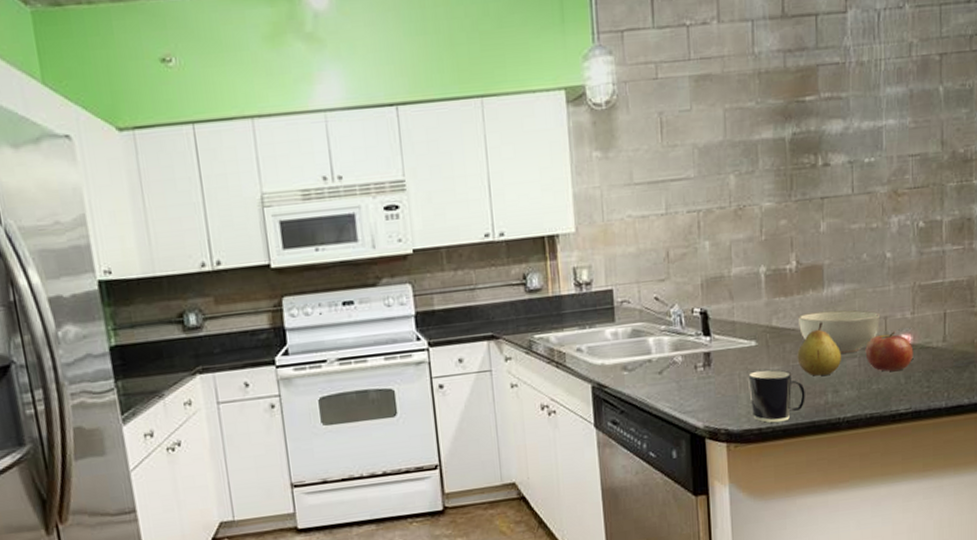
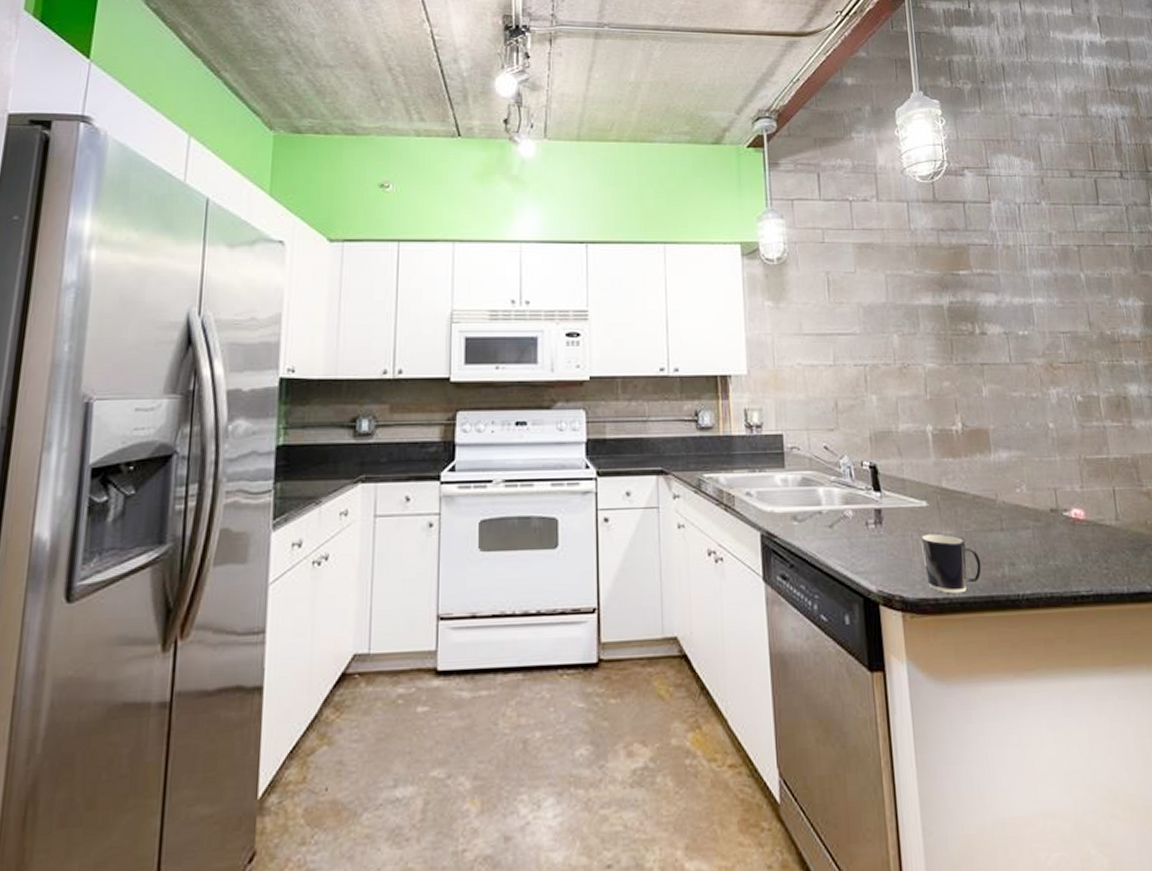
bowl: present [797,310,881,353] -> none [967,476,1050,523]
fruit: present [797,322,842,376] -> none [969,487,1015,545]
fruit: present [865,331,914,372] -> none [1038,504,1088,548]

